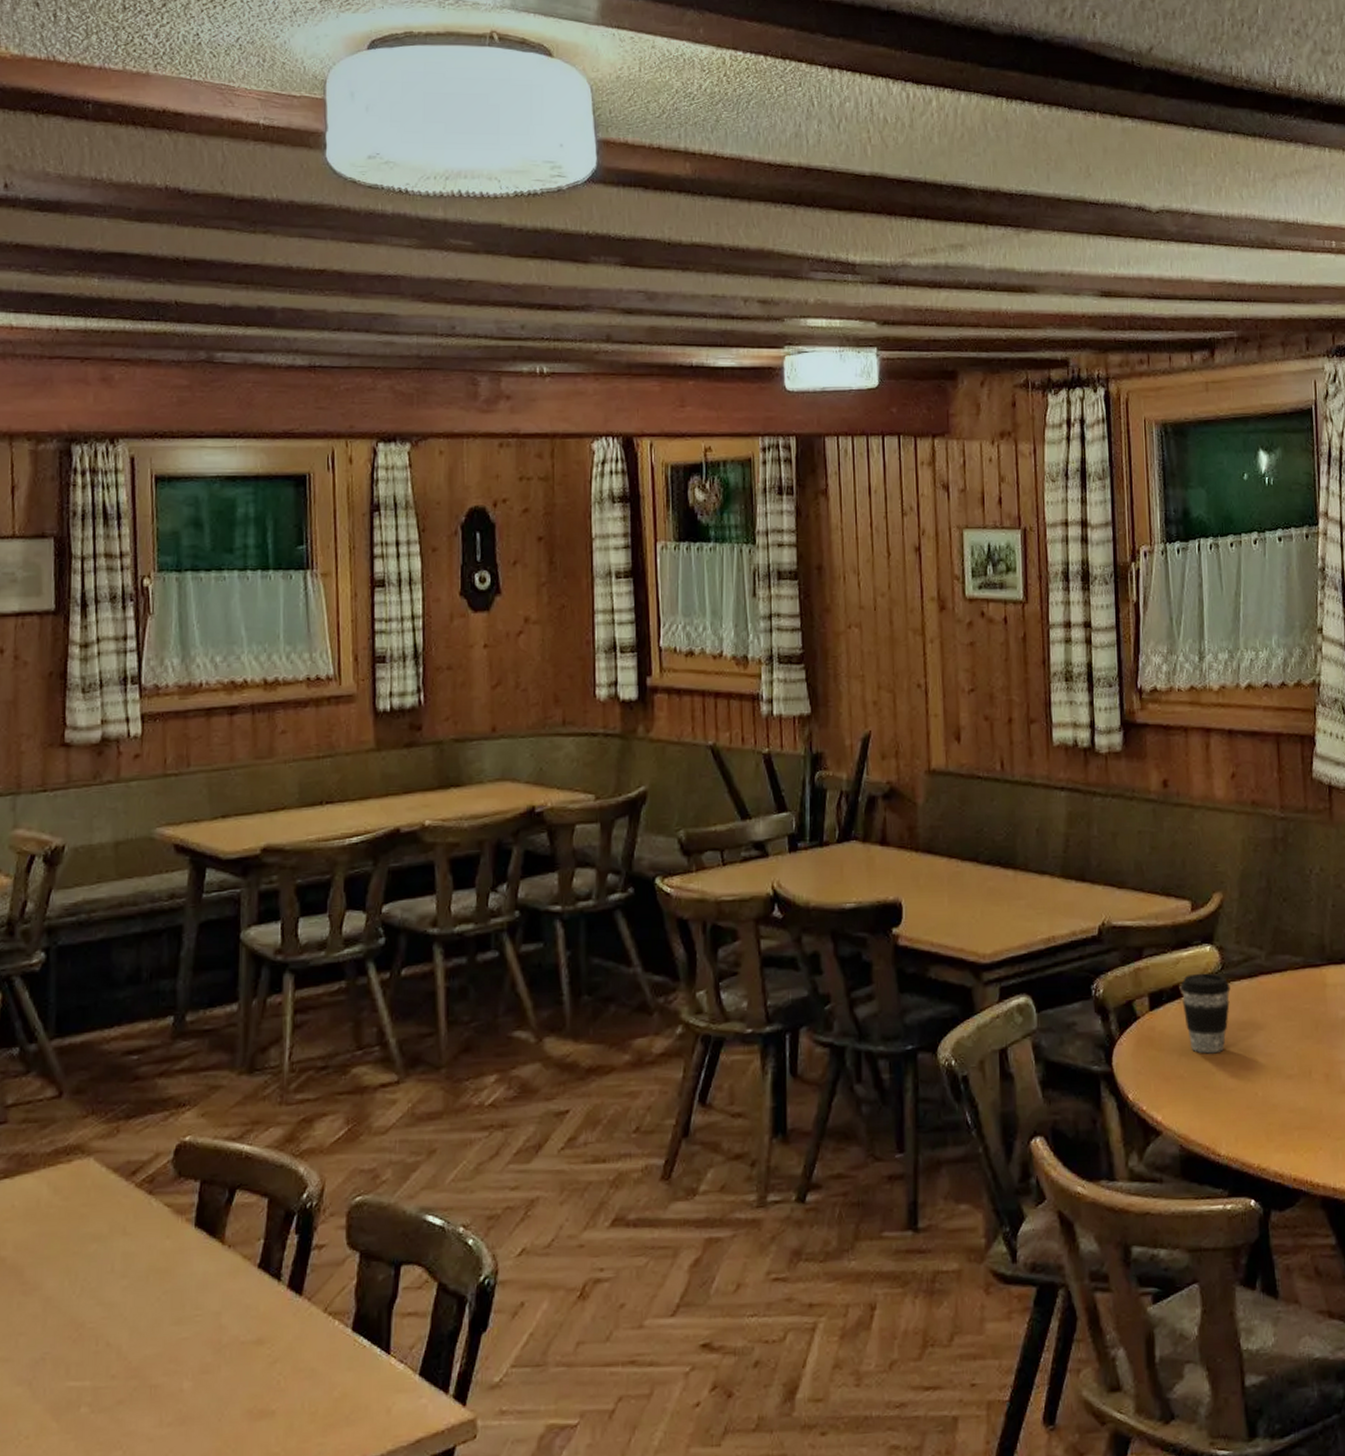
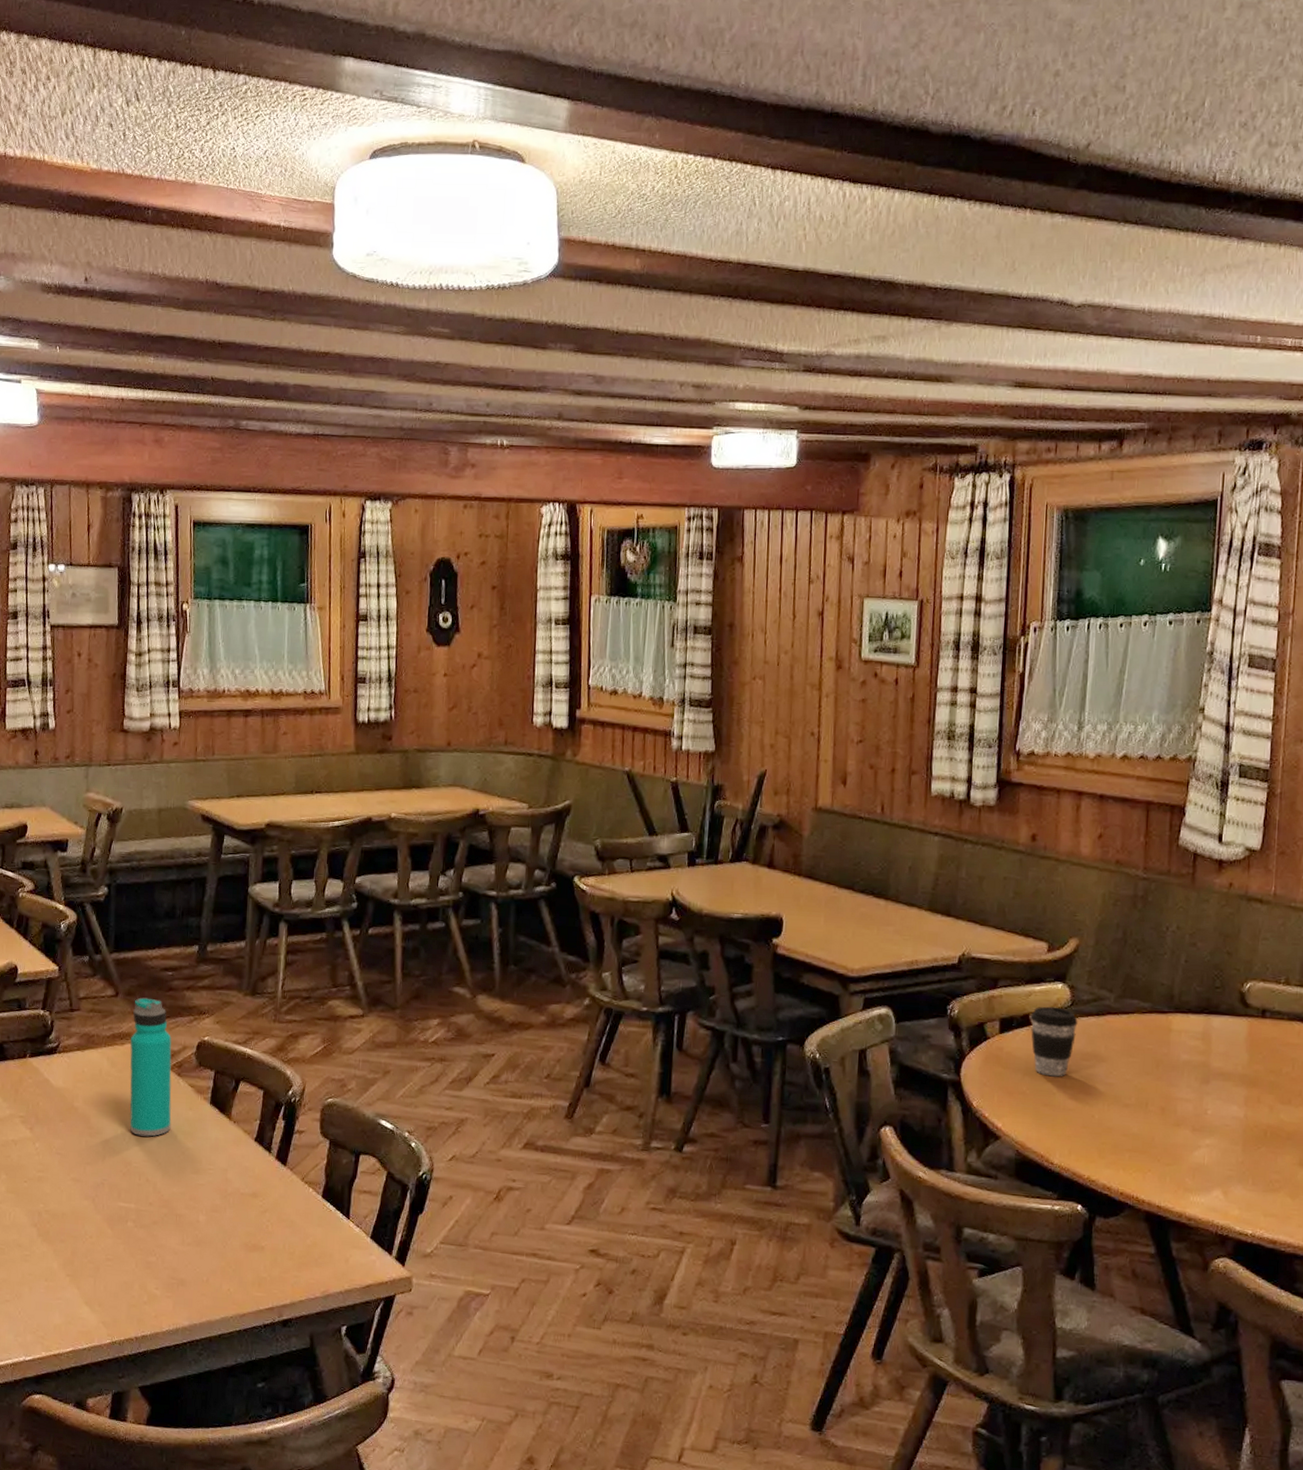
water bottle: none [80,1094,141,1284] -> present [129,997,172,1137]

